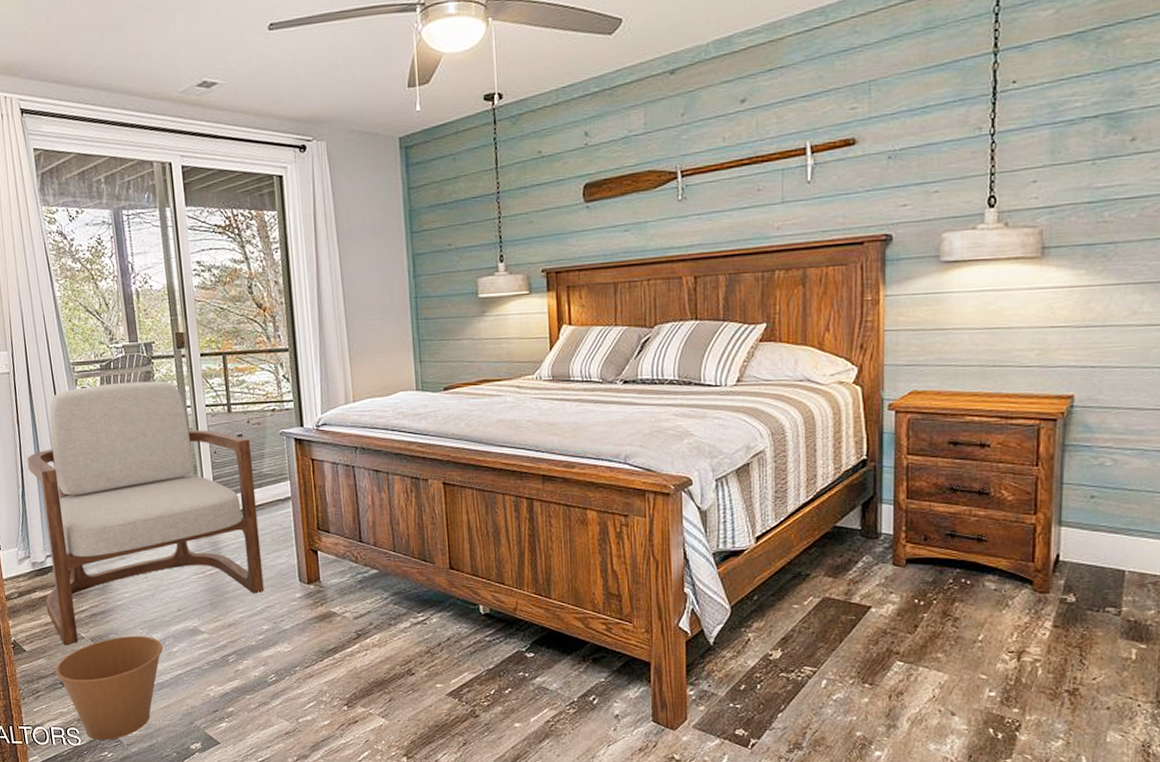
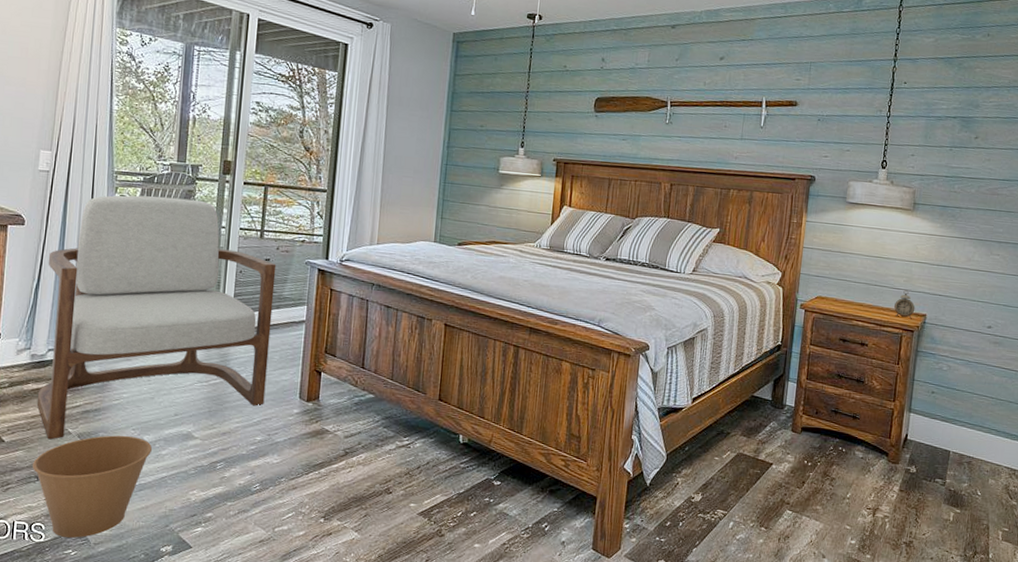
alarm clock: none [1025,367,1057,404] -> present [894,290,916,319]

